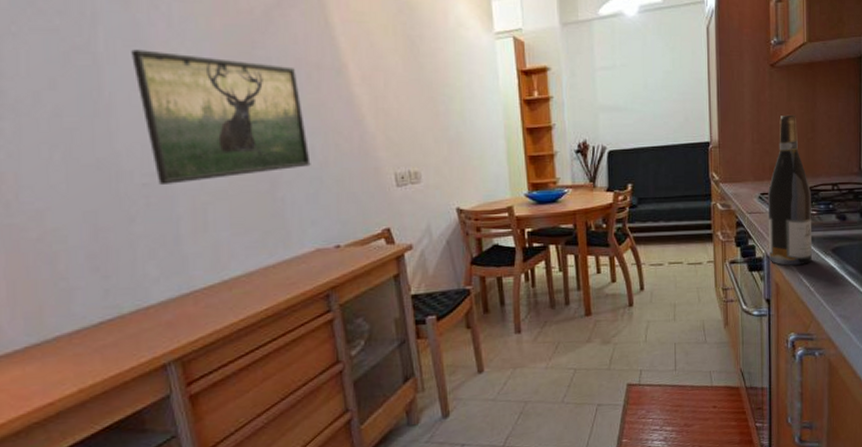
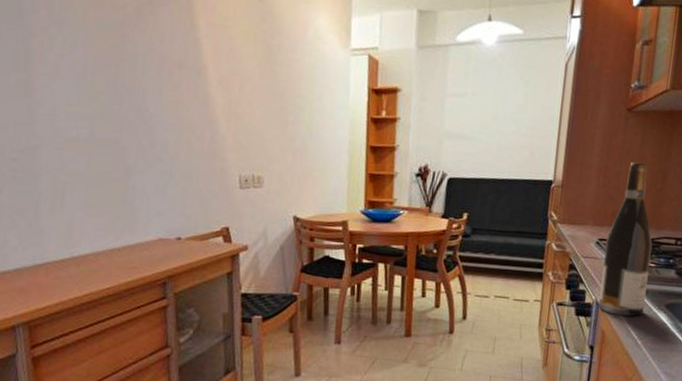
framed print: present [131,49,311,184] -> none [14,33,163,162]

